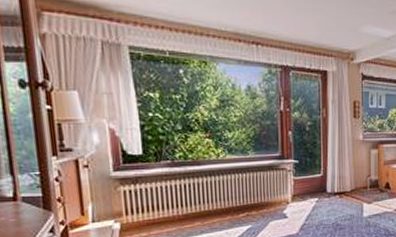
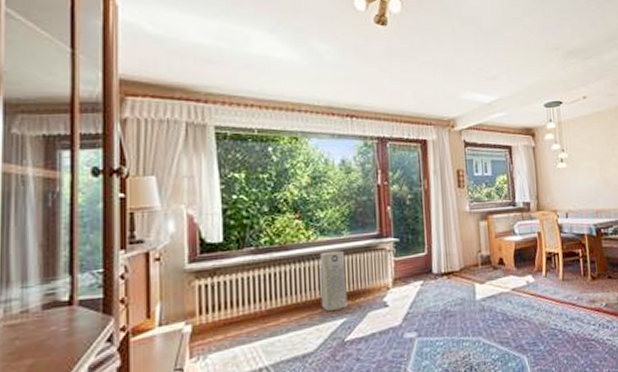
air purifier: none [228,168,252,219] -> present [319,250,348,312]

